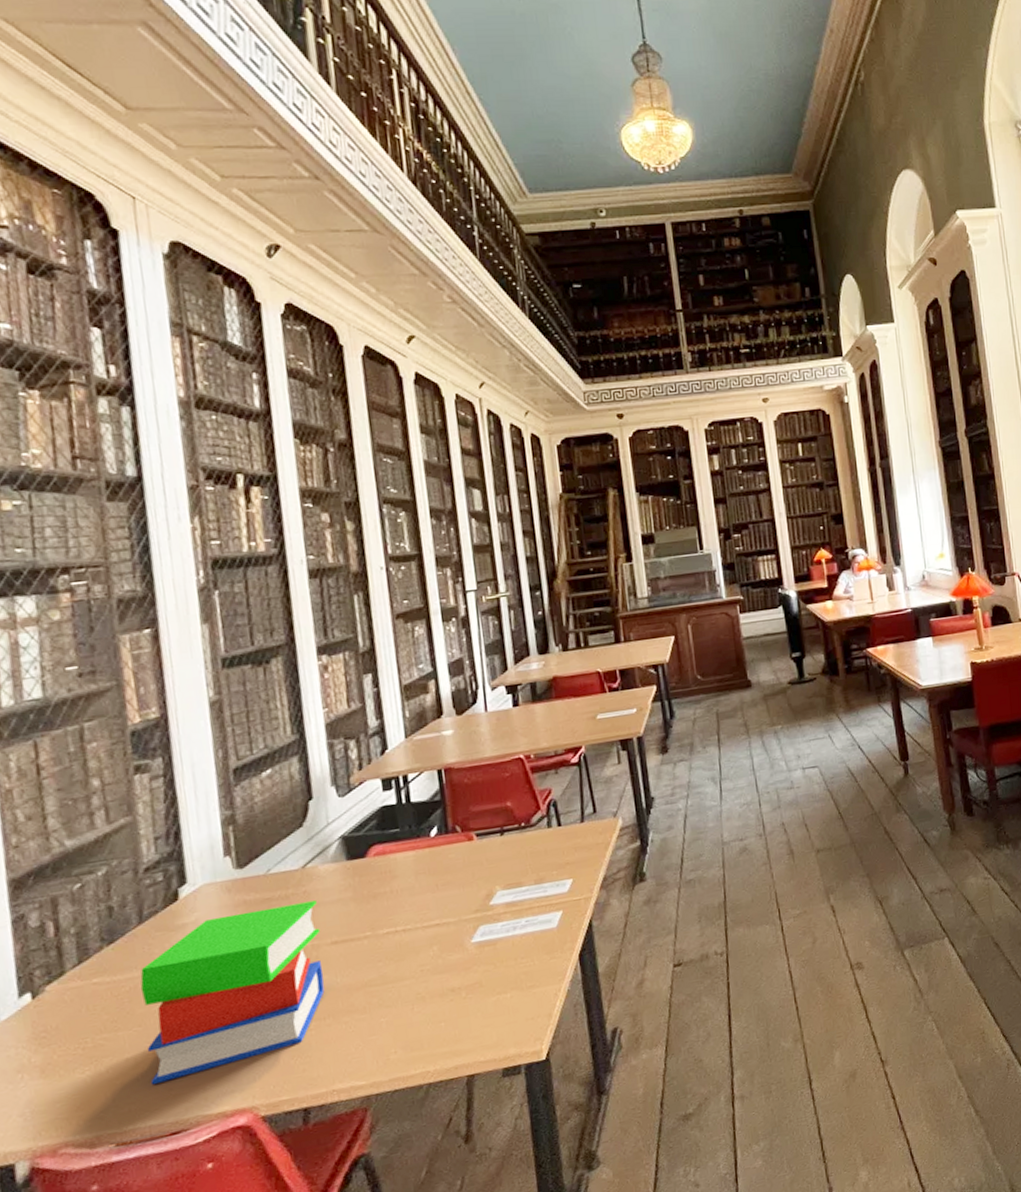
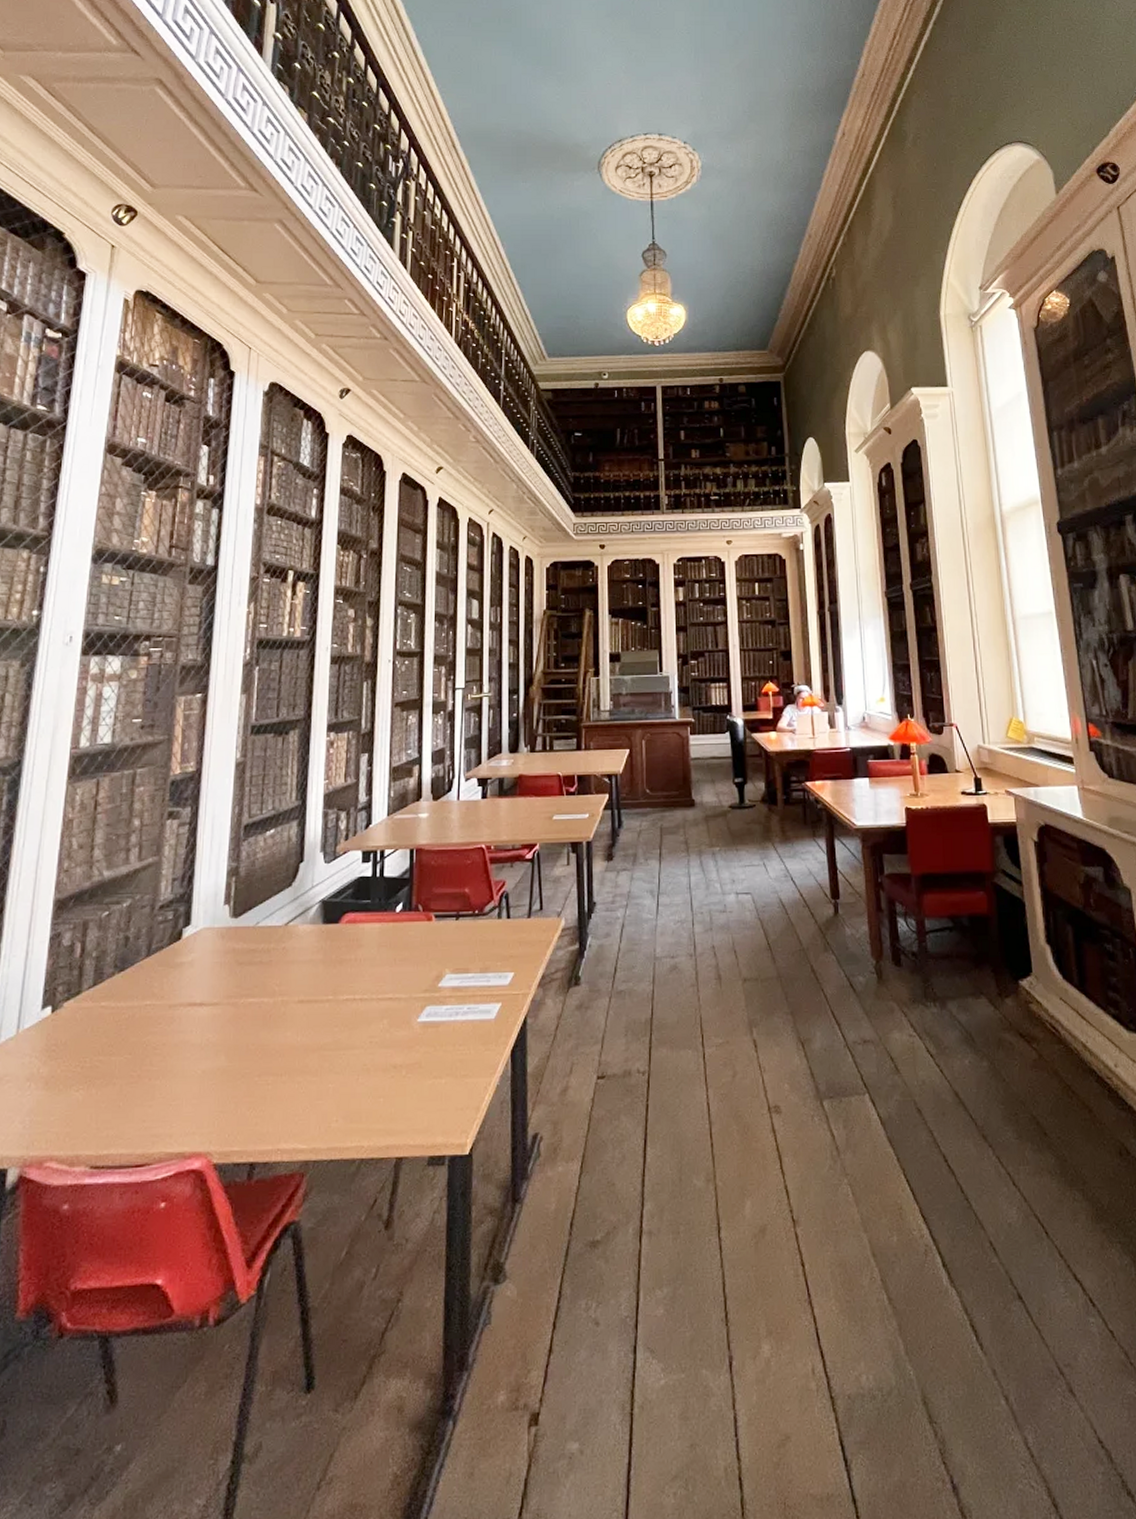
book: present [140,900,325,1086] -> none [129,958,292,1114]

